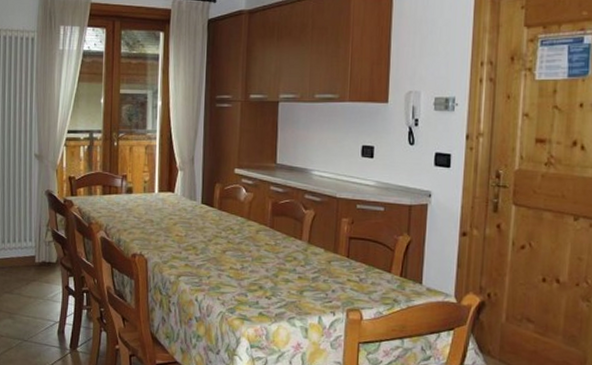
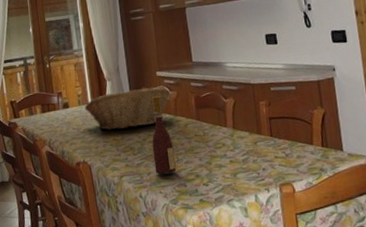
fruit basket: none [150,184,247,226] -> present [84,87,171,130]
wine bottle: none [216,194,241,280] -> present [152,95,177,174]

